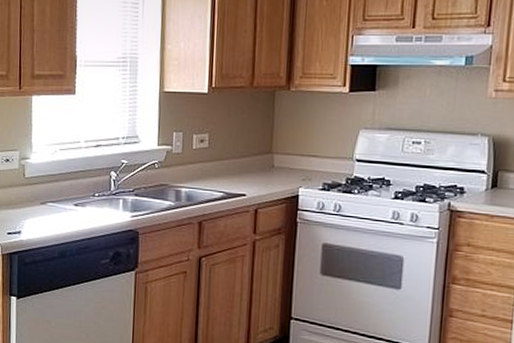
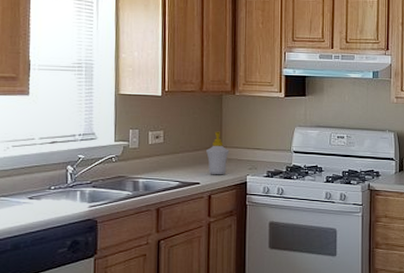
soap bottle: none [254,134,281,187] -> present [206,131,229,175]

